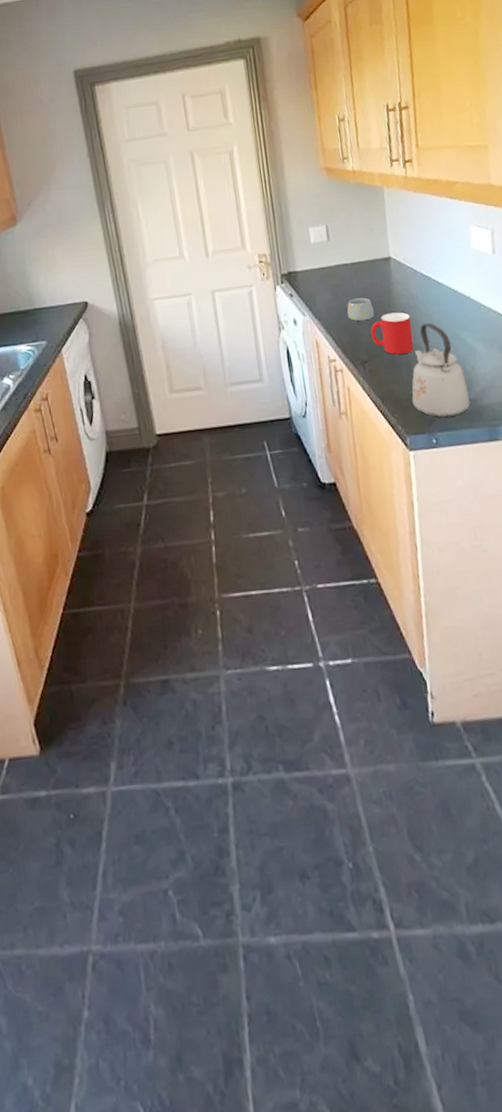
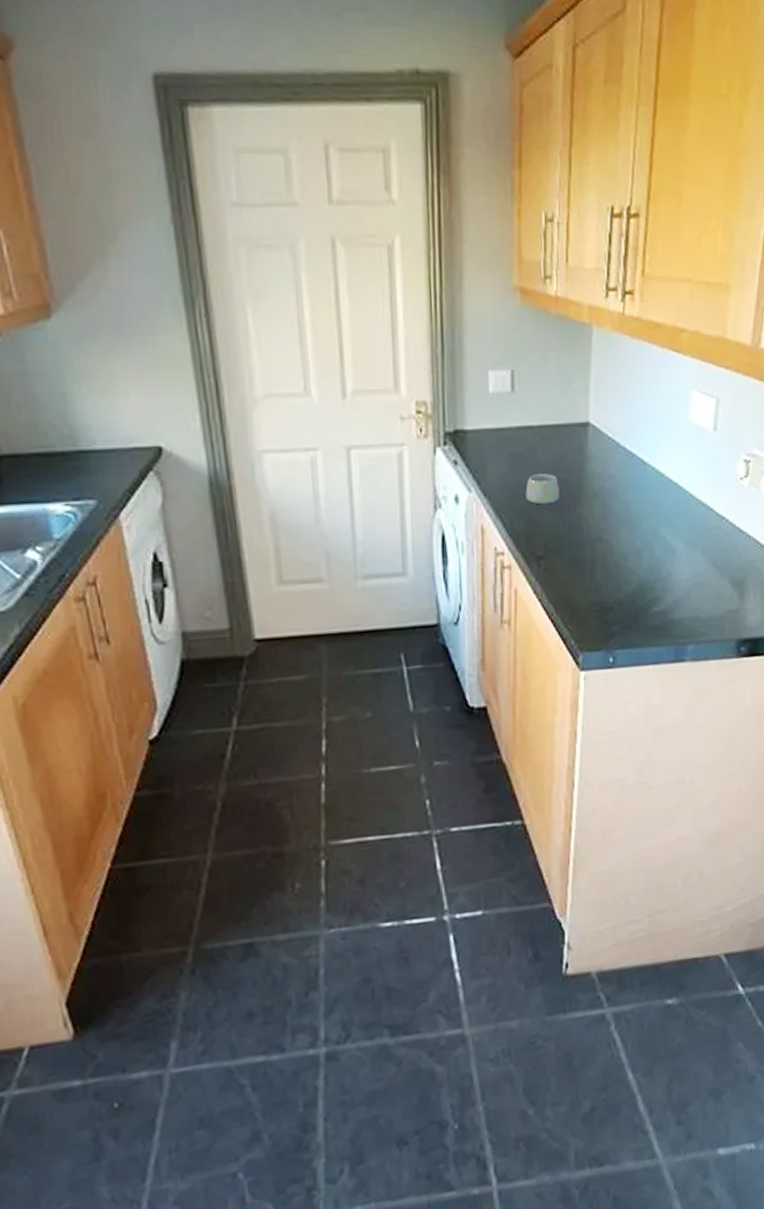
cup: present [371,312,414,355] -> none [552,496,604,551]
kettle: present [412,323,471,418] -> none [592,513,660,632]

